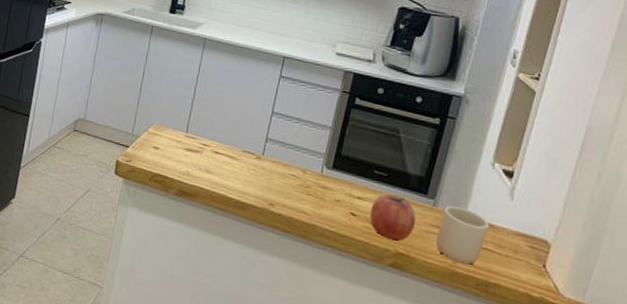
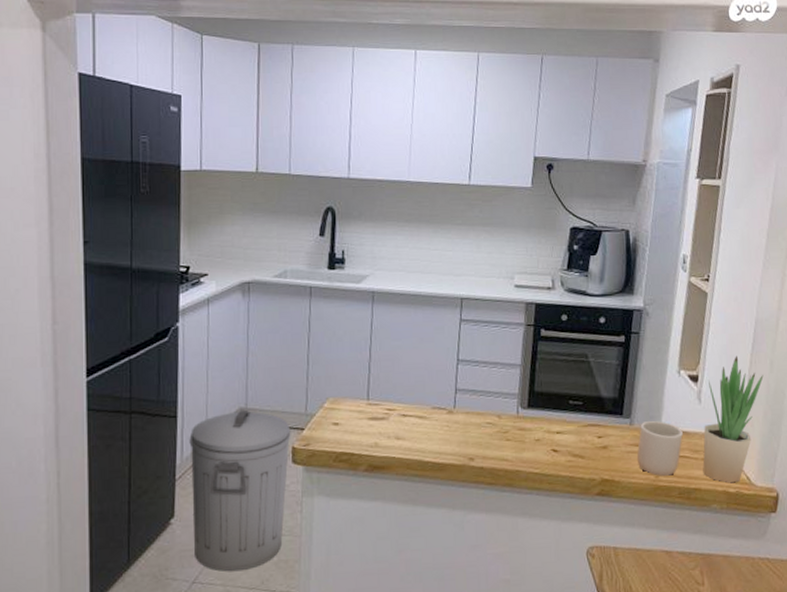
trash can: none [25,120,118,256] -> present [189,409,291,572]
fruit: present [370,193,416,241] -> none [571,421,615,469]
potted plant: none [505,160,588,289] -> present [702,355,764,484]

